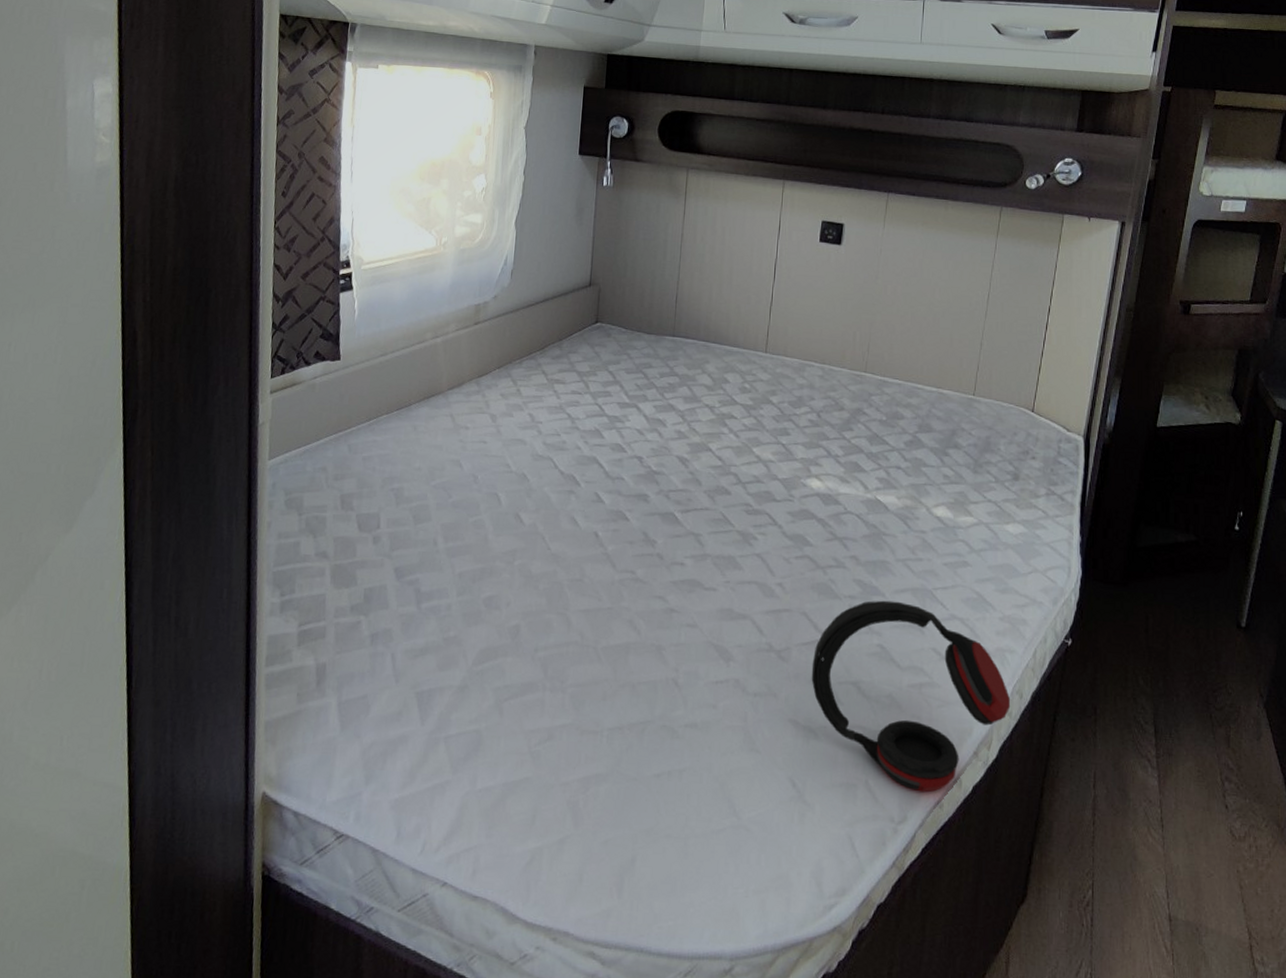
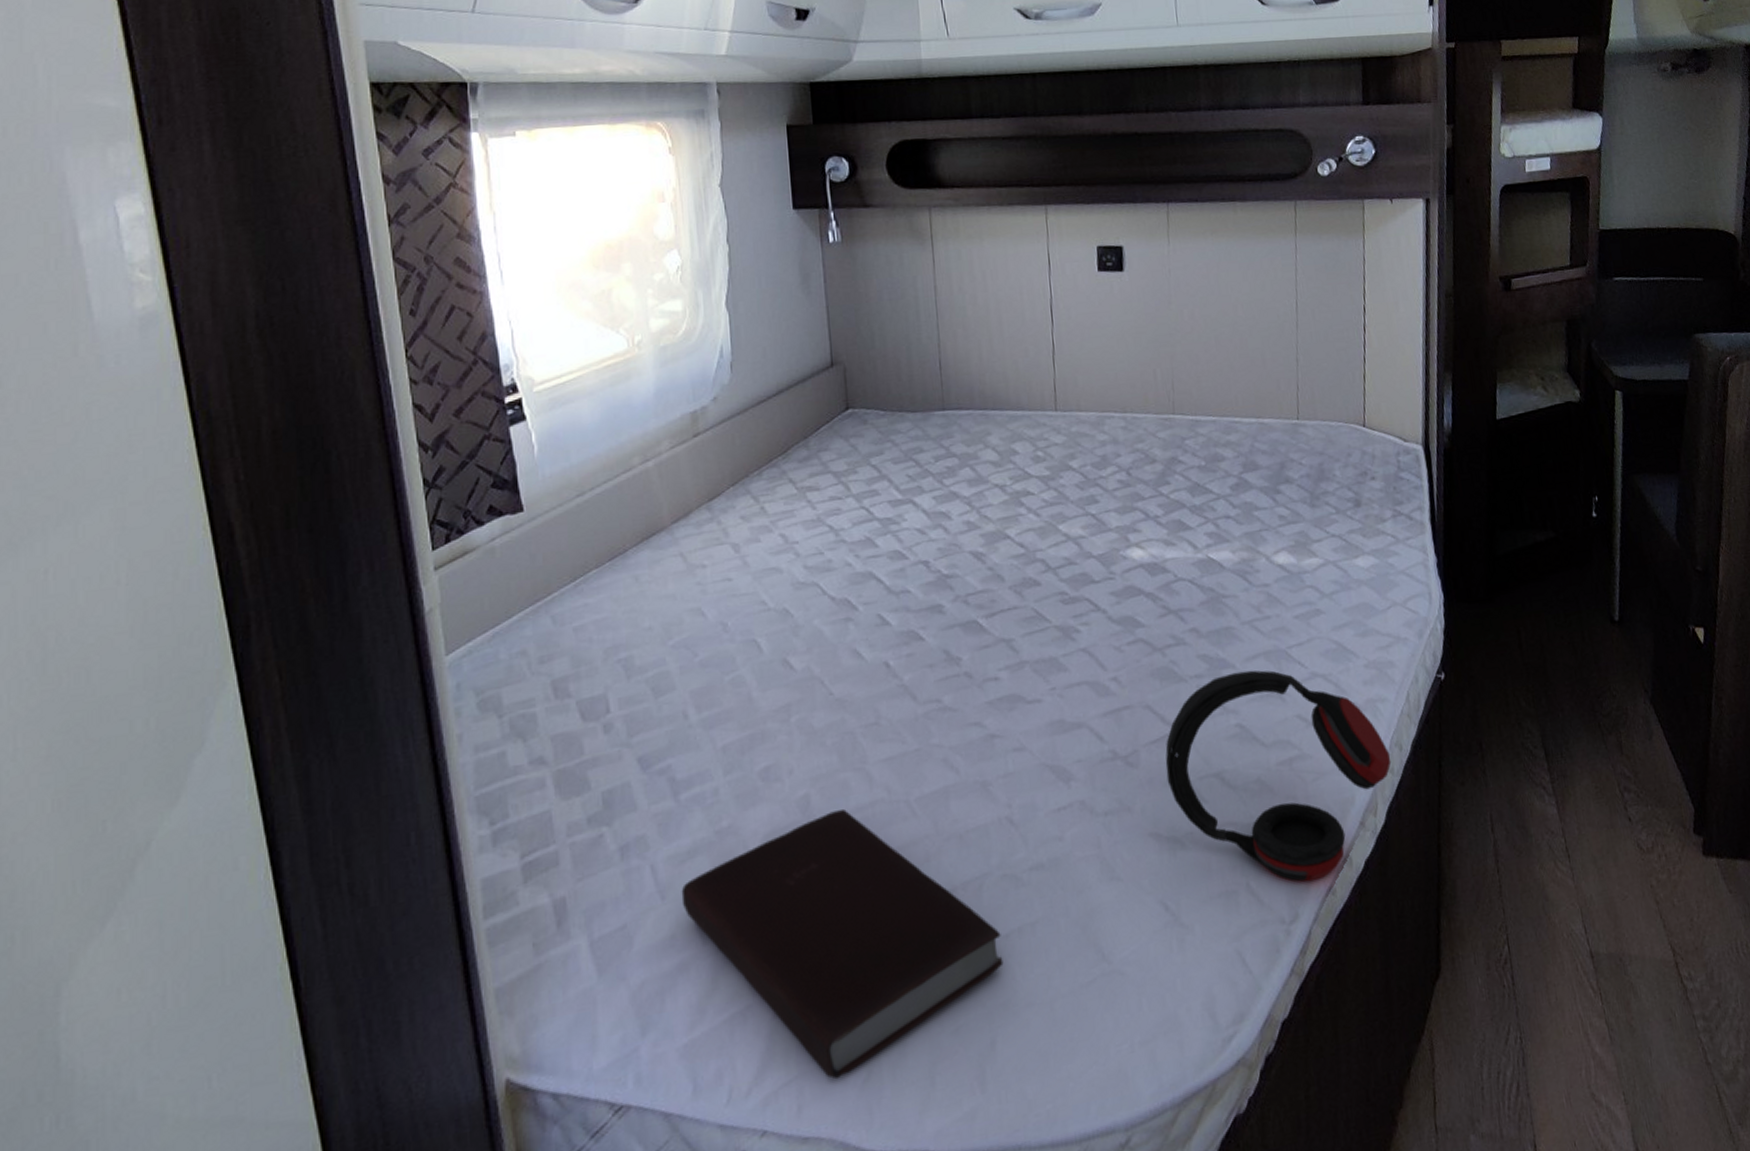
book: none [410,642,654,857] -> present [681,808,1004,1080]

